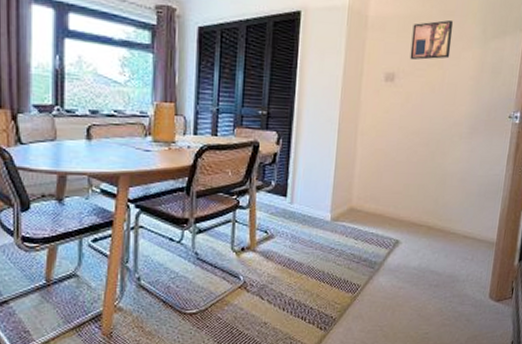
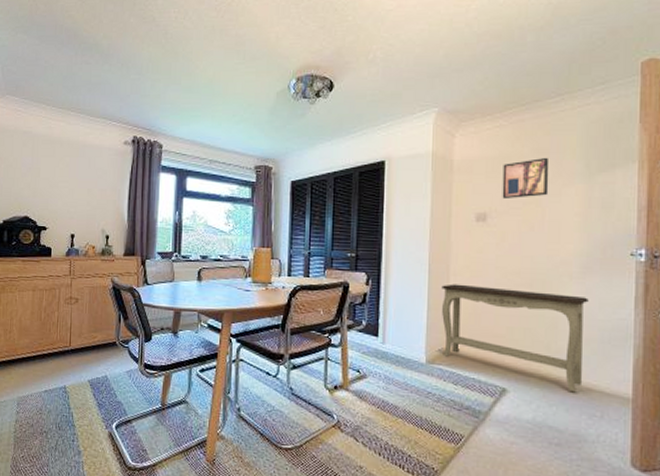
console table: none [347,143,473,240] -> present [441,284,589,393]

